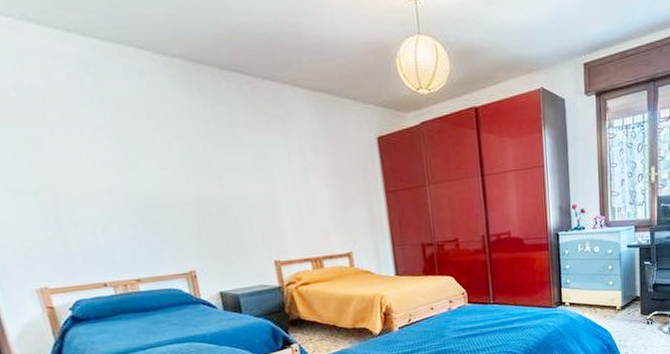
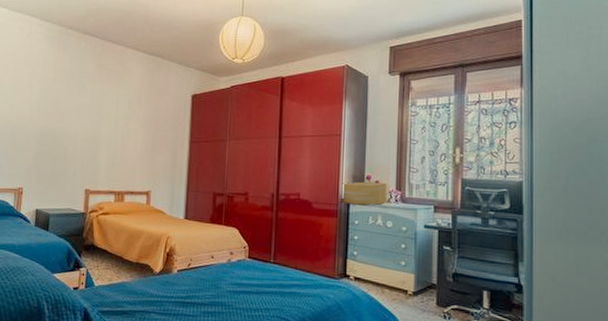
decorative box: none [549,209,592,236] -> present [341,181,387,206]

